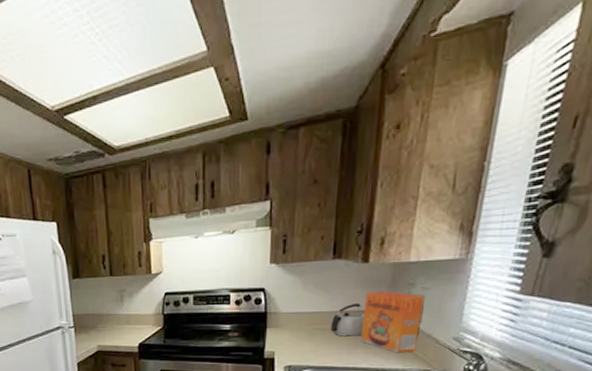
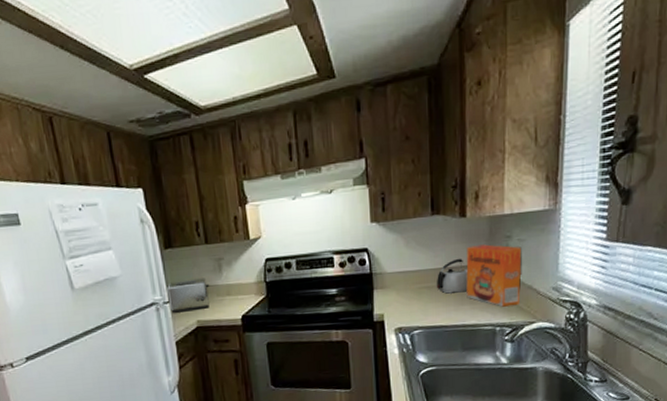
toaster: none [73,307,111,337] -> present [167,278,210,313]

